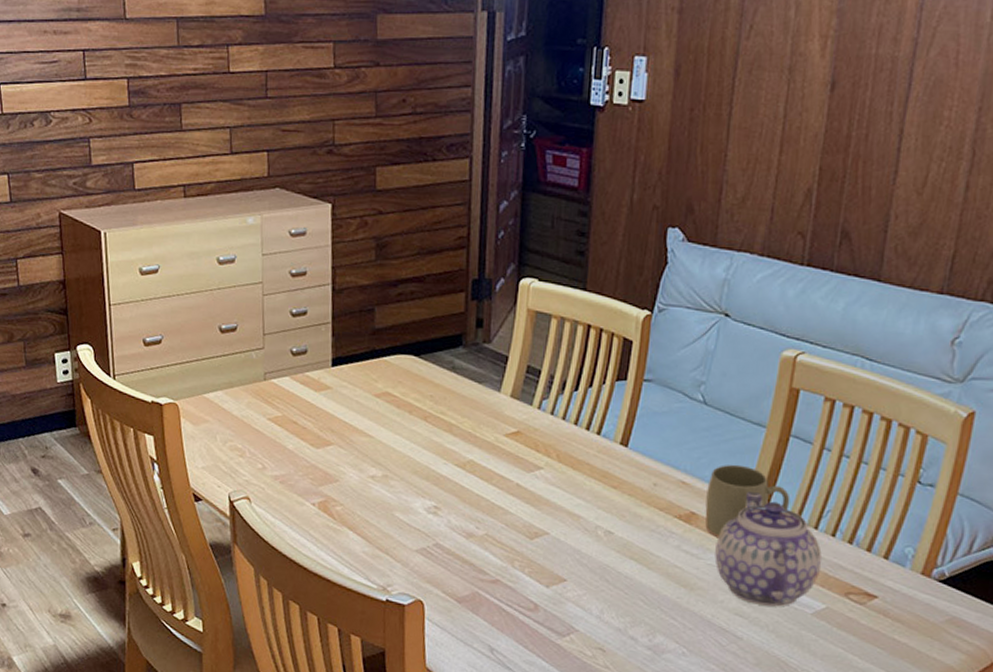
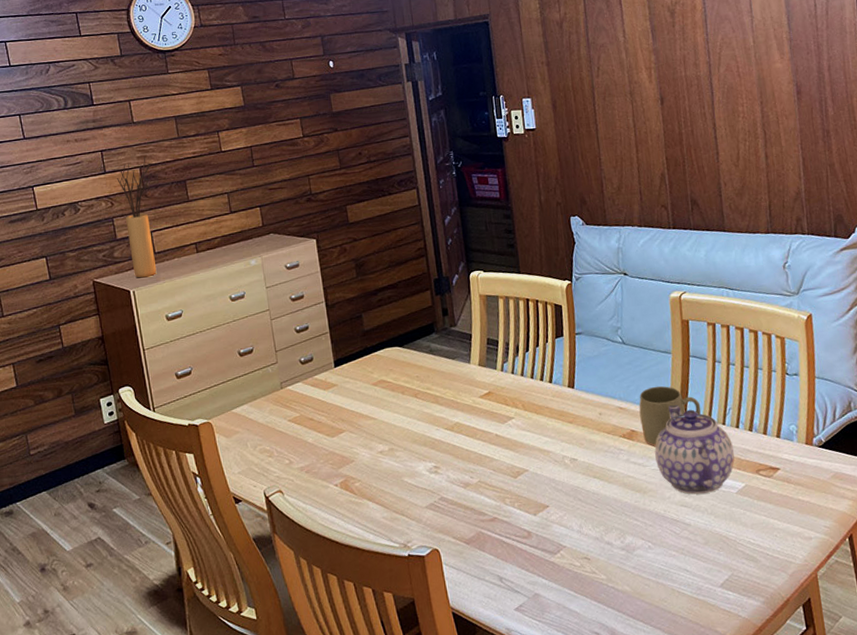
vase: none [99,65,142,218] -> present [117,157,157,278]

